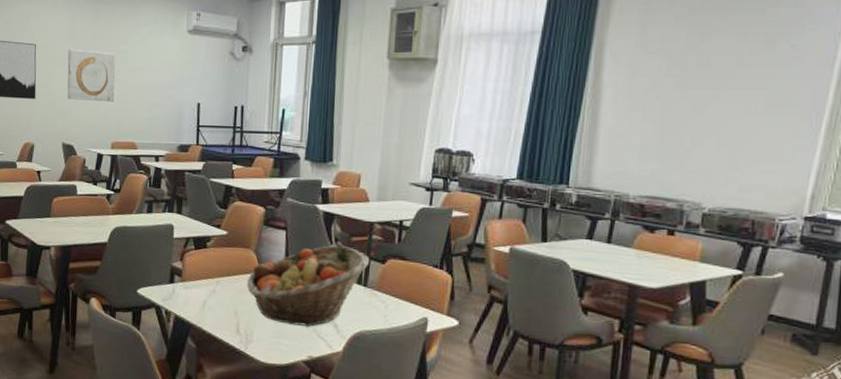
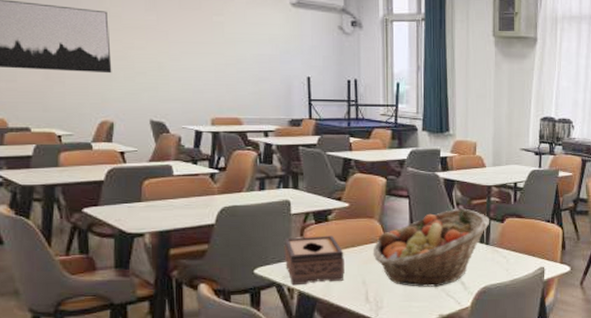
wall art: present [67,49,116,102] -> none [149,18,212,76]
tissue box: none [164,261,219,310] -> present [284,235,345,286]

